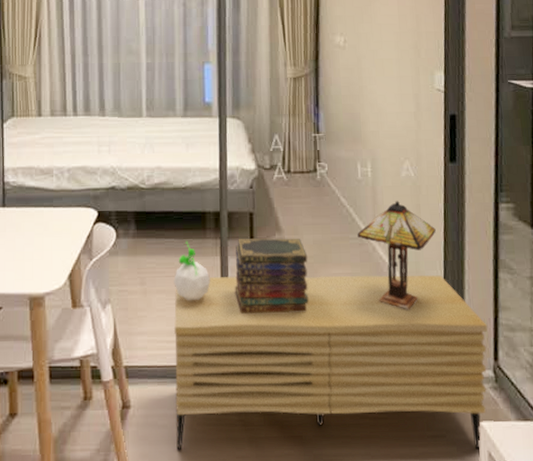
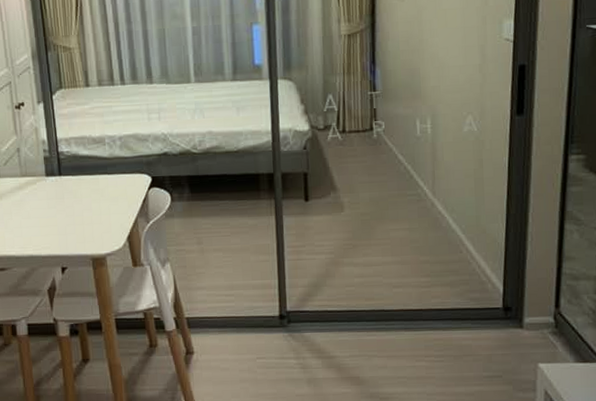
toy figurine: present [174,241,211,300] -> none [229,203,267,257]
sideboard: present [174,274,488,451] -> none [231,227,550,390]
book stack: present [235,238,309,314] -> none [290,196,365,269]
table lamp: present [357,201,436,310] -> none [415,156,499,262]

